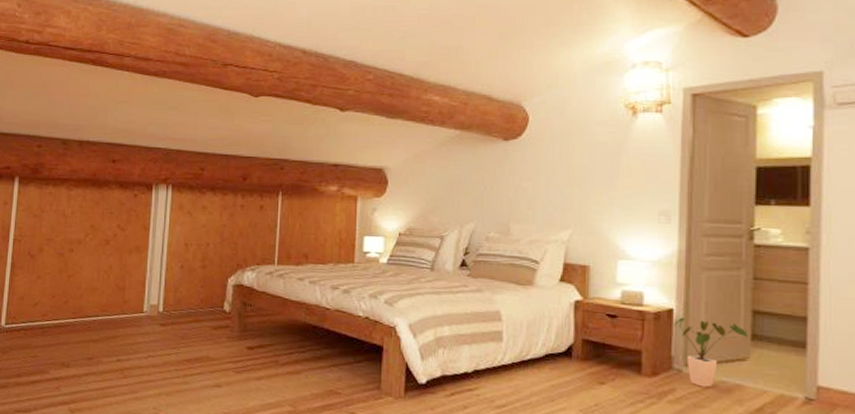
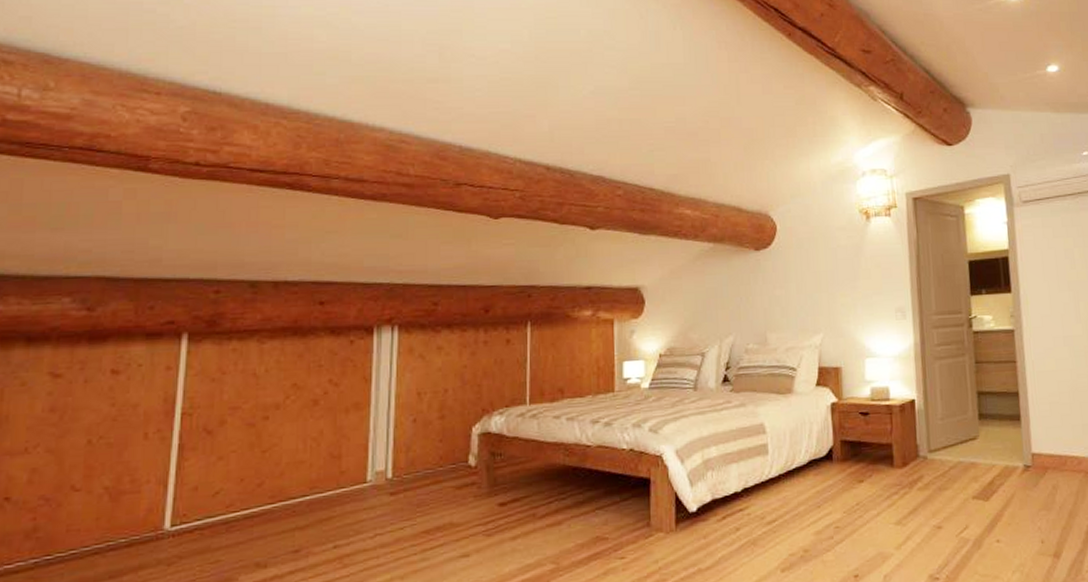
house plant: present [673,317,748,388] -> none [916,406,976,470]

